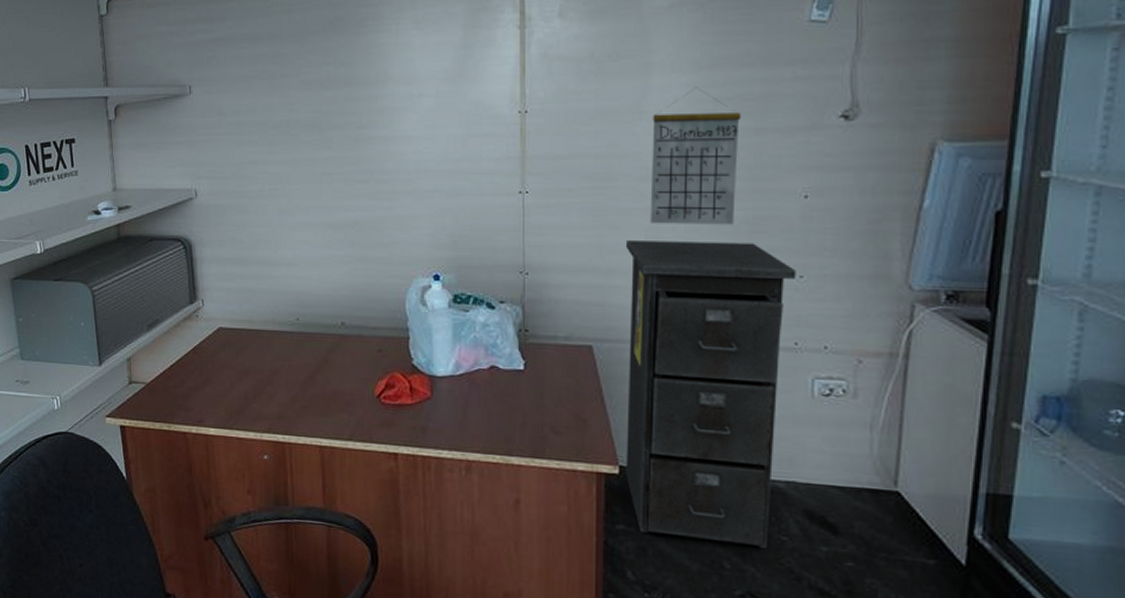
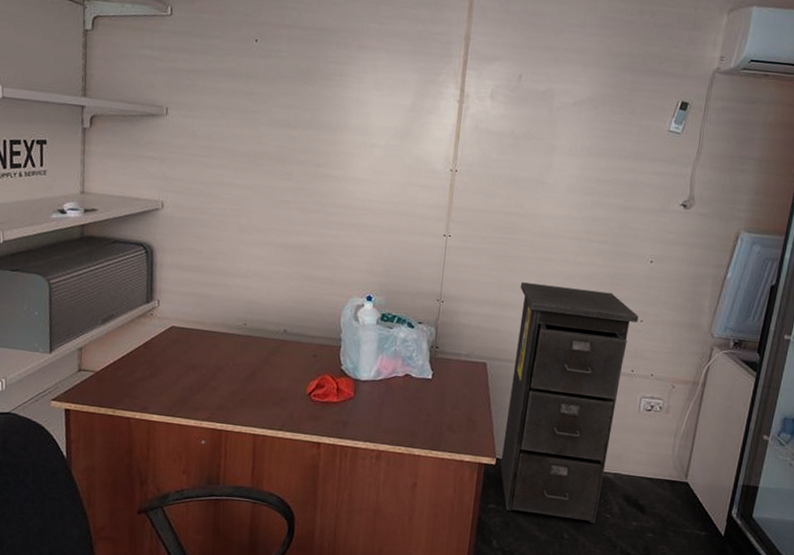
calendar: present [650,87,742,225] -> none [540,169,615,278]

